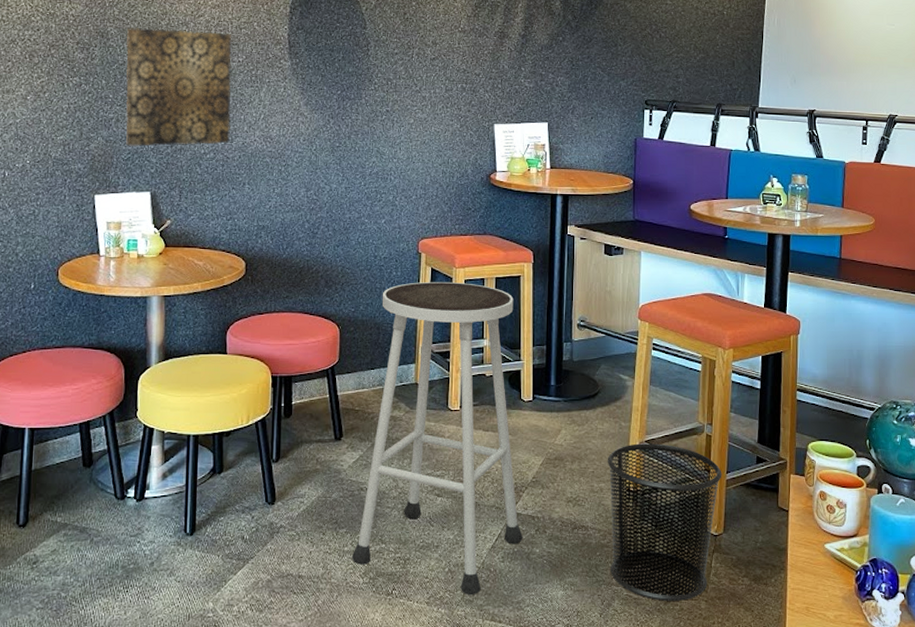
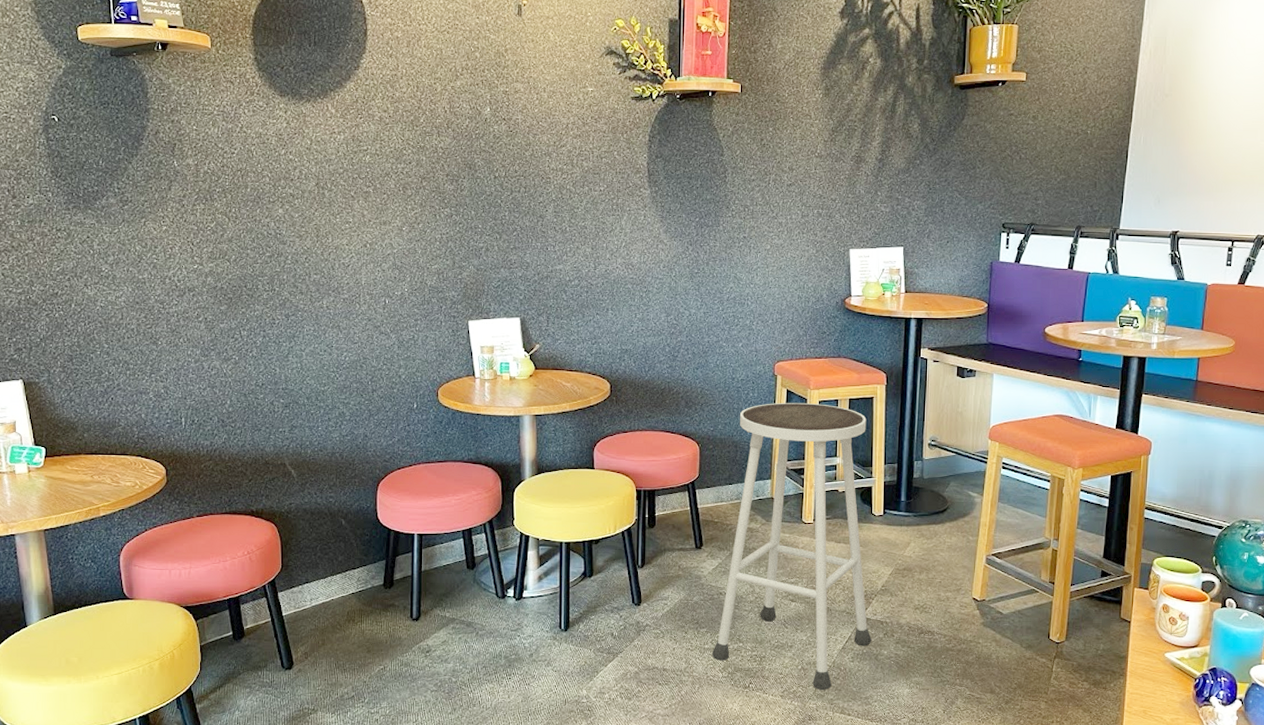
wall art: present [125,27,232,147] -> none [492,158,594,275]
waste bin: present [607,443,722,601] -> none [954,556,1066,701]

